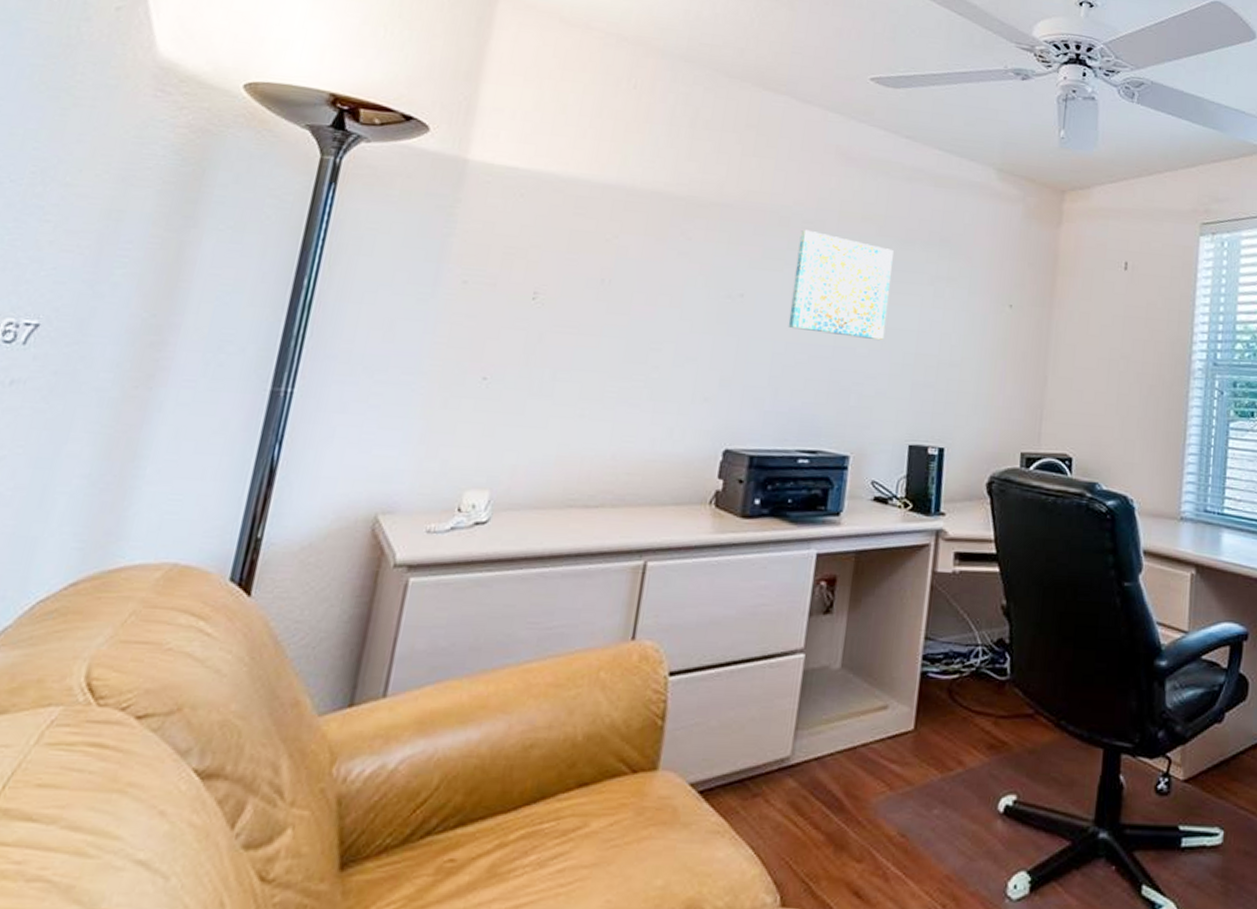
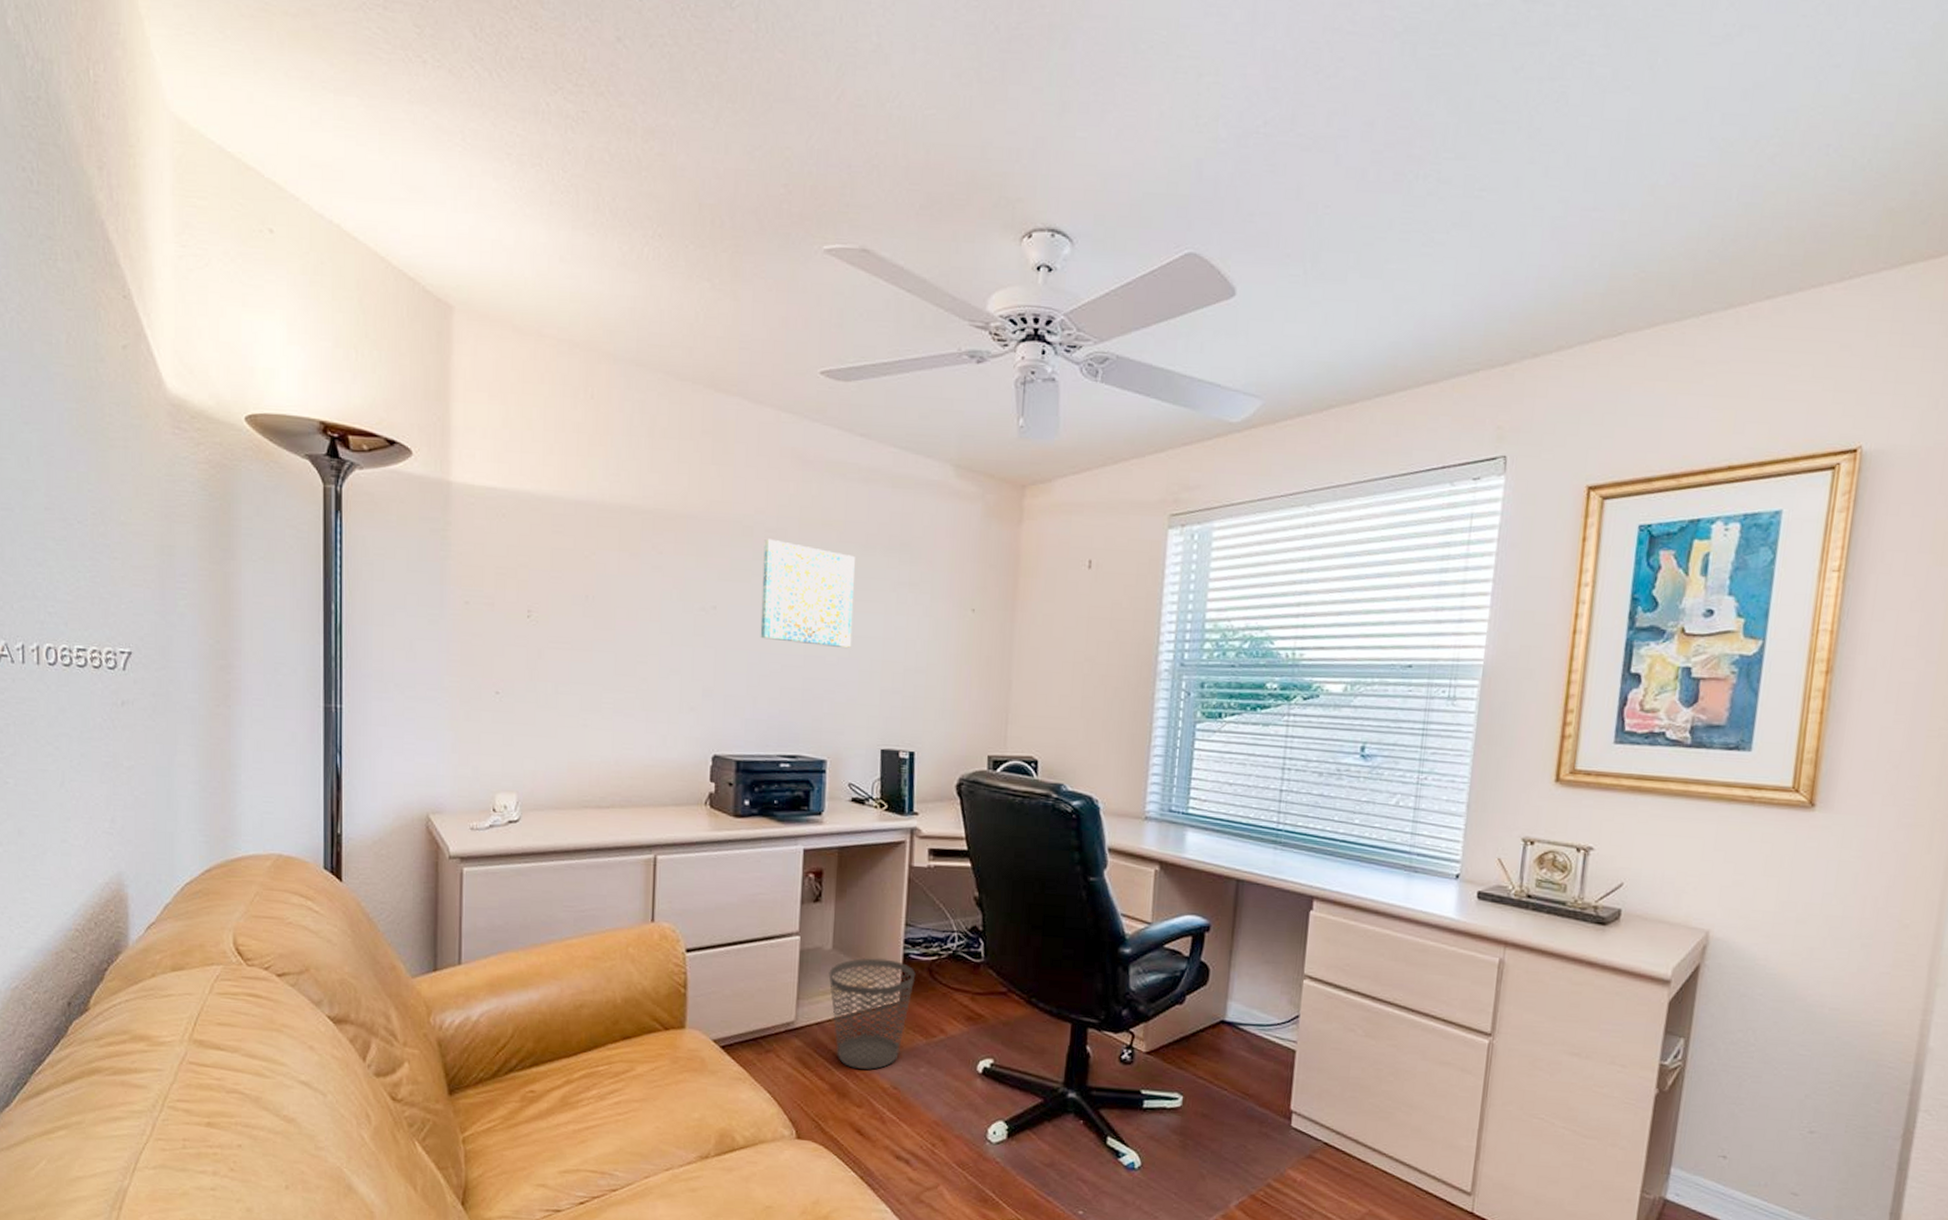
wastebasket: none [834,678,934,814] -> present [828,958,916,1070]

